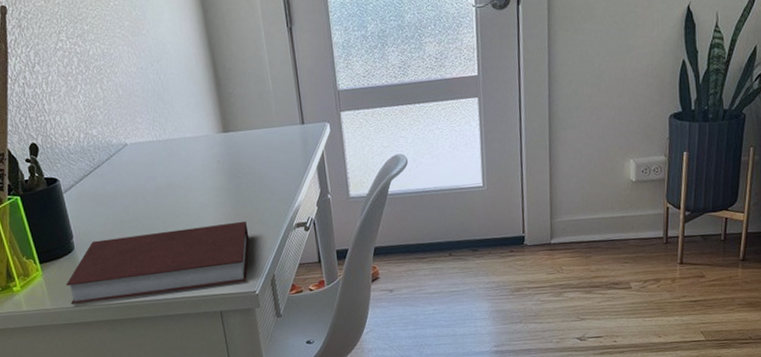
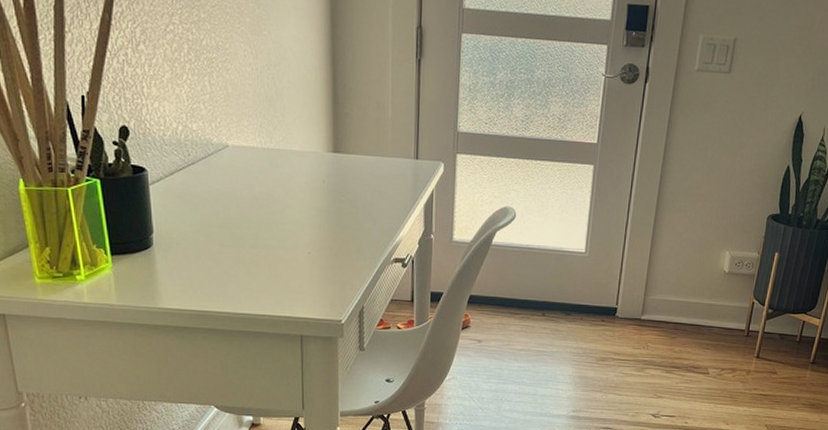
notebook: present [66,220,250,305] -> none [137,240,344,310]

